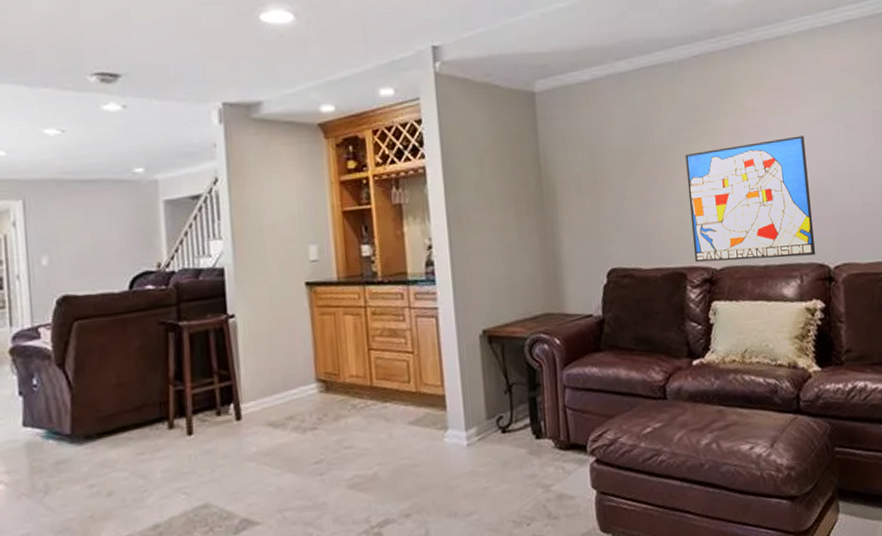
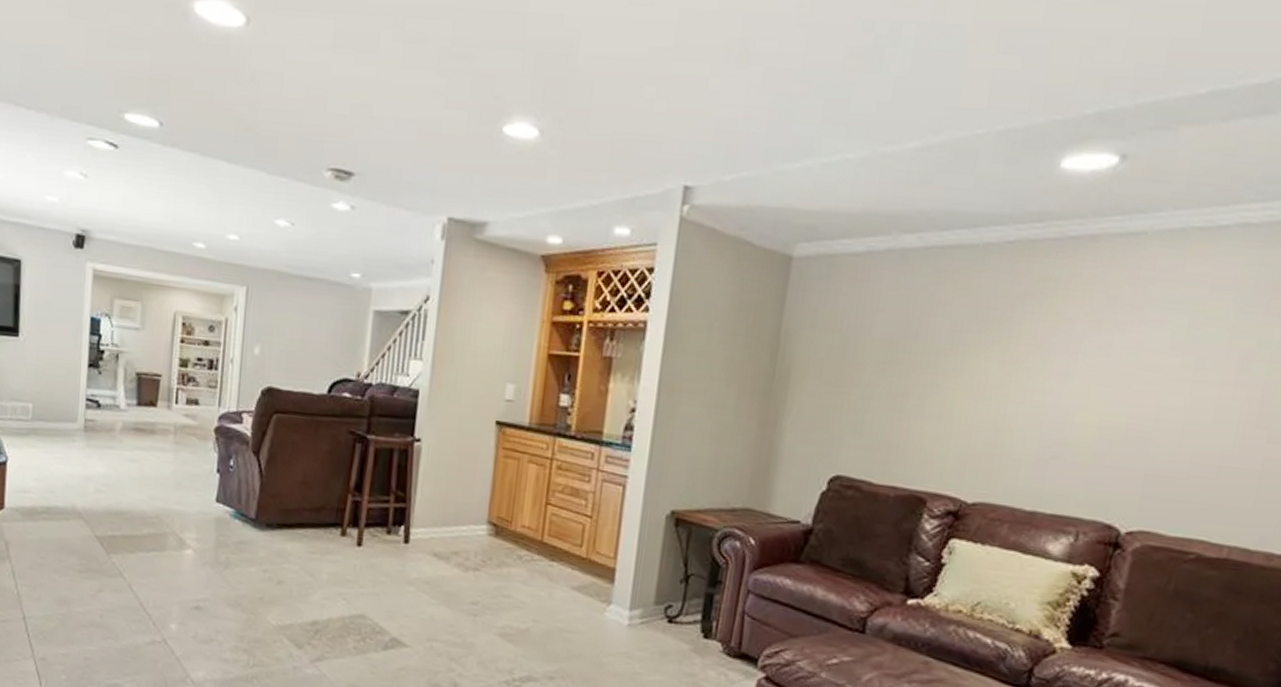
wall art: present [685,135,816,263] -> none [941,360,1132,512]

